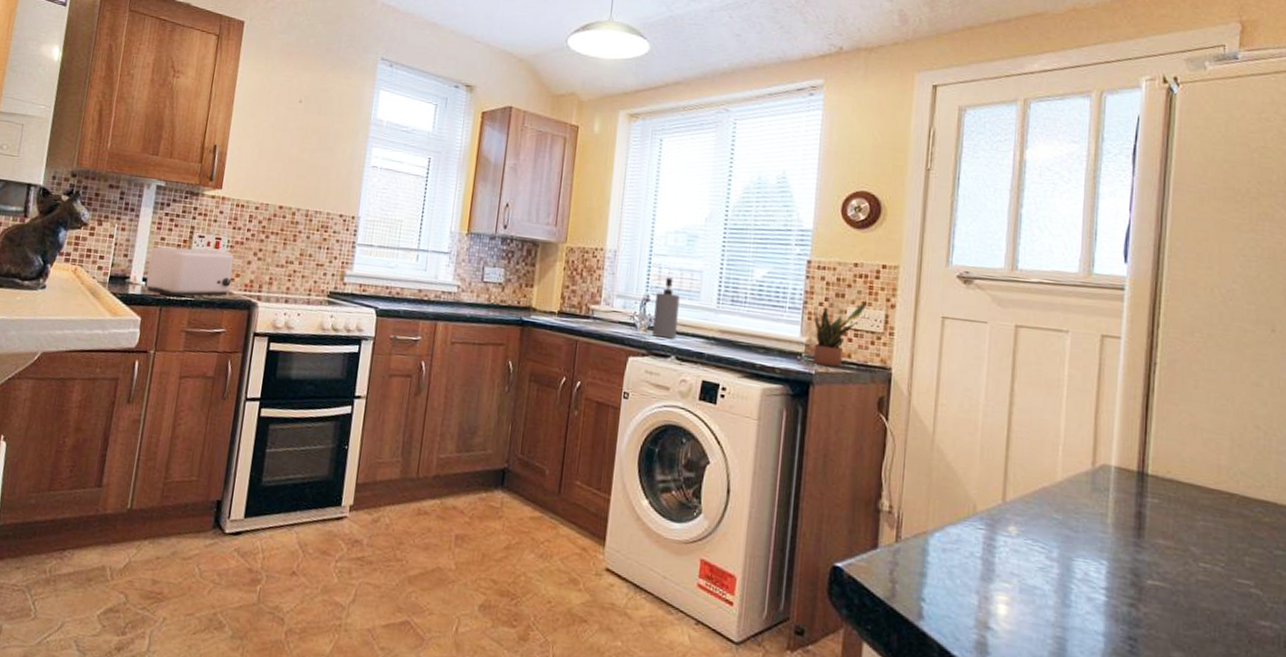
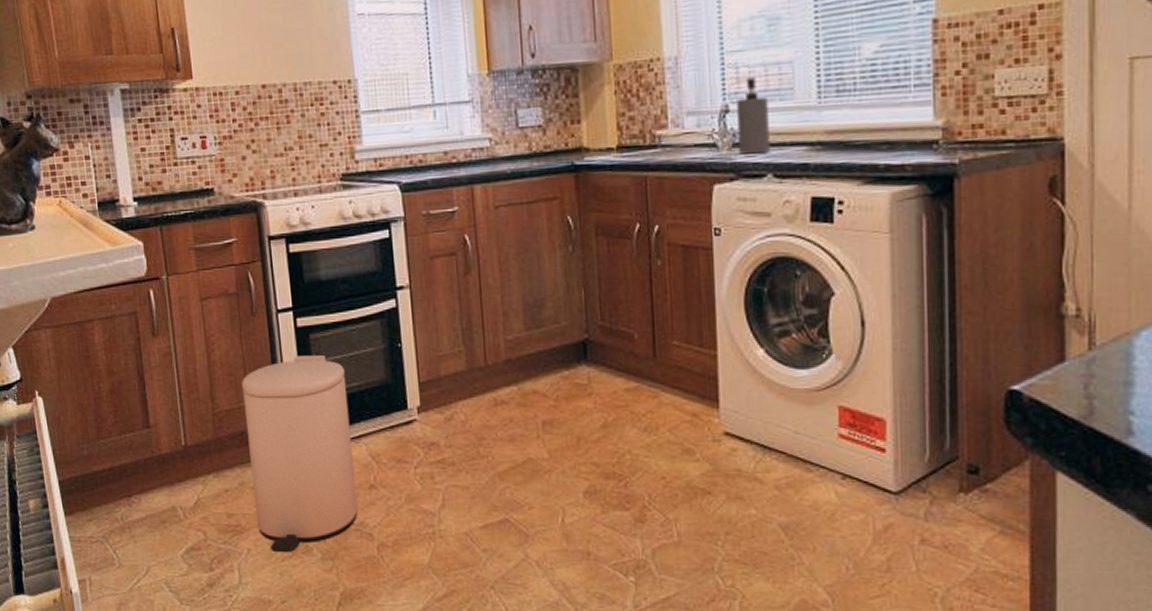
toaster: present [146,246,234,297] -> none [134,151,230,213]
pedal bin: none [179,442,294,627] -> present [242,355,358,553]
potted plant: present [812,300,867,367] -> none [951,56,1021,150]

